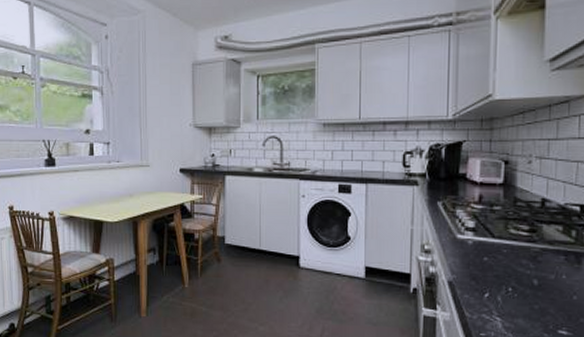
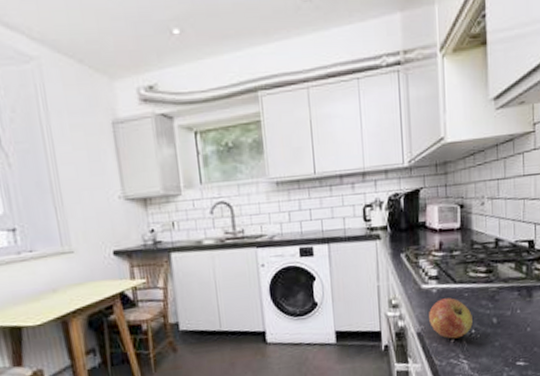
apple: none [462,251,510,294] -> present [429,298,473,339]

